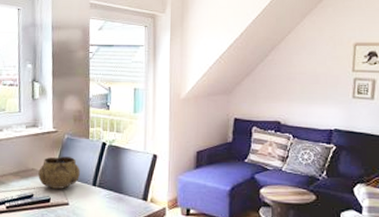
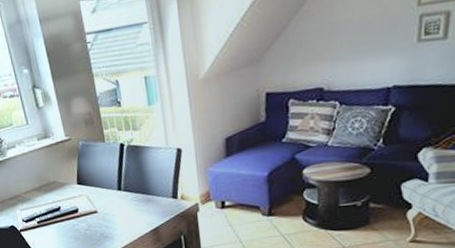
decorative bowl: present [38,157,80,189] -> none [60,164,103,199]

